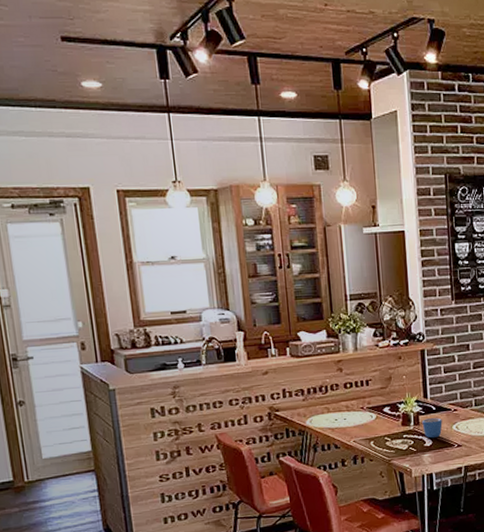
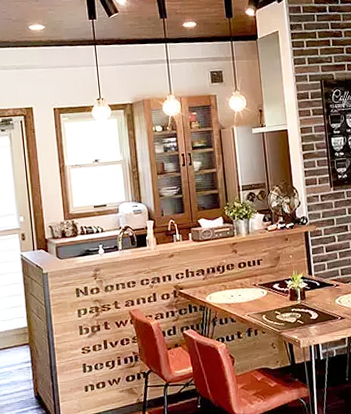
mug: present [422,418,443,439] -> none [308,292,326,312]

